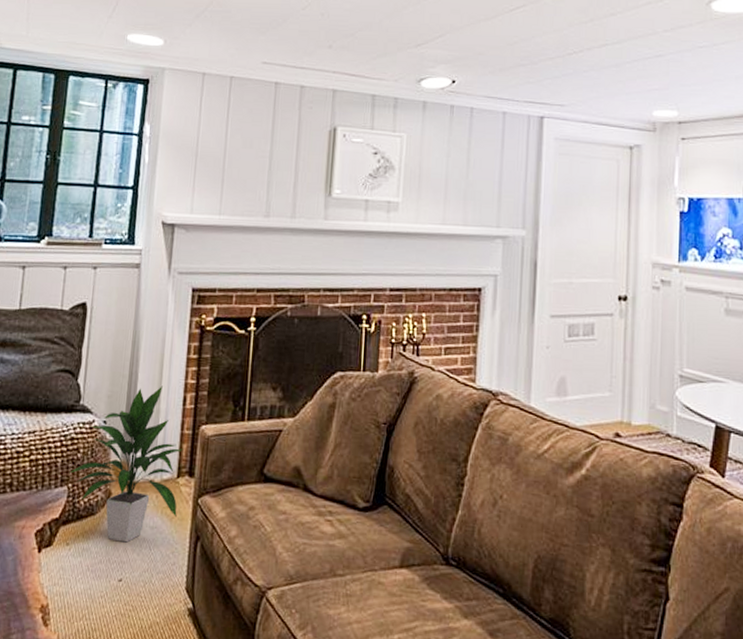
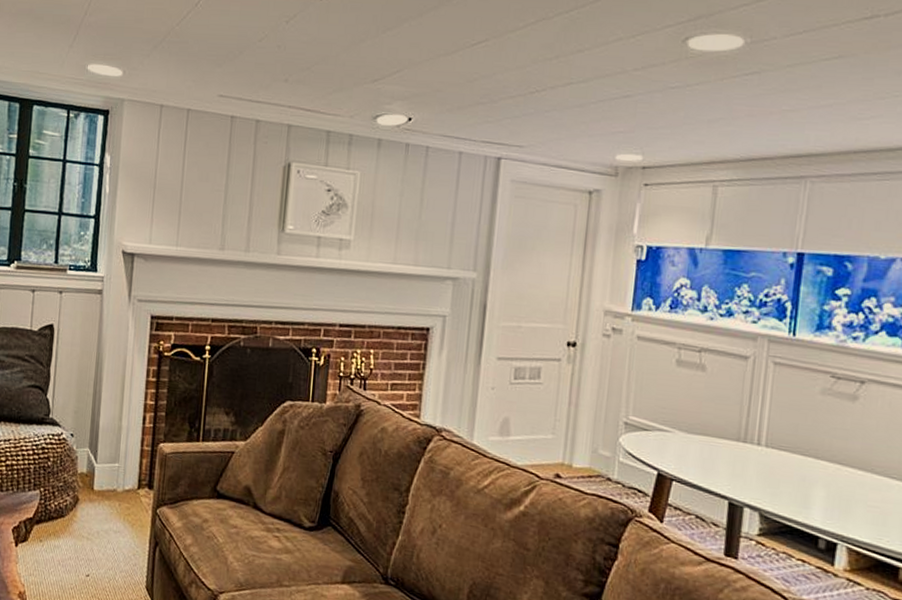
indoor plant: present [69,386,184,543] -> none [41,405,144,543]

